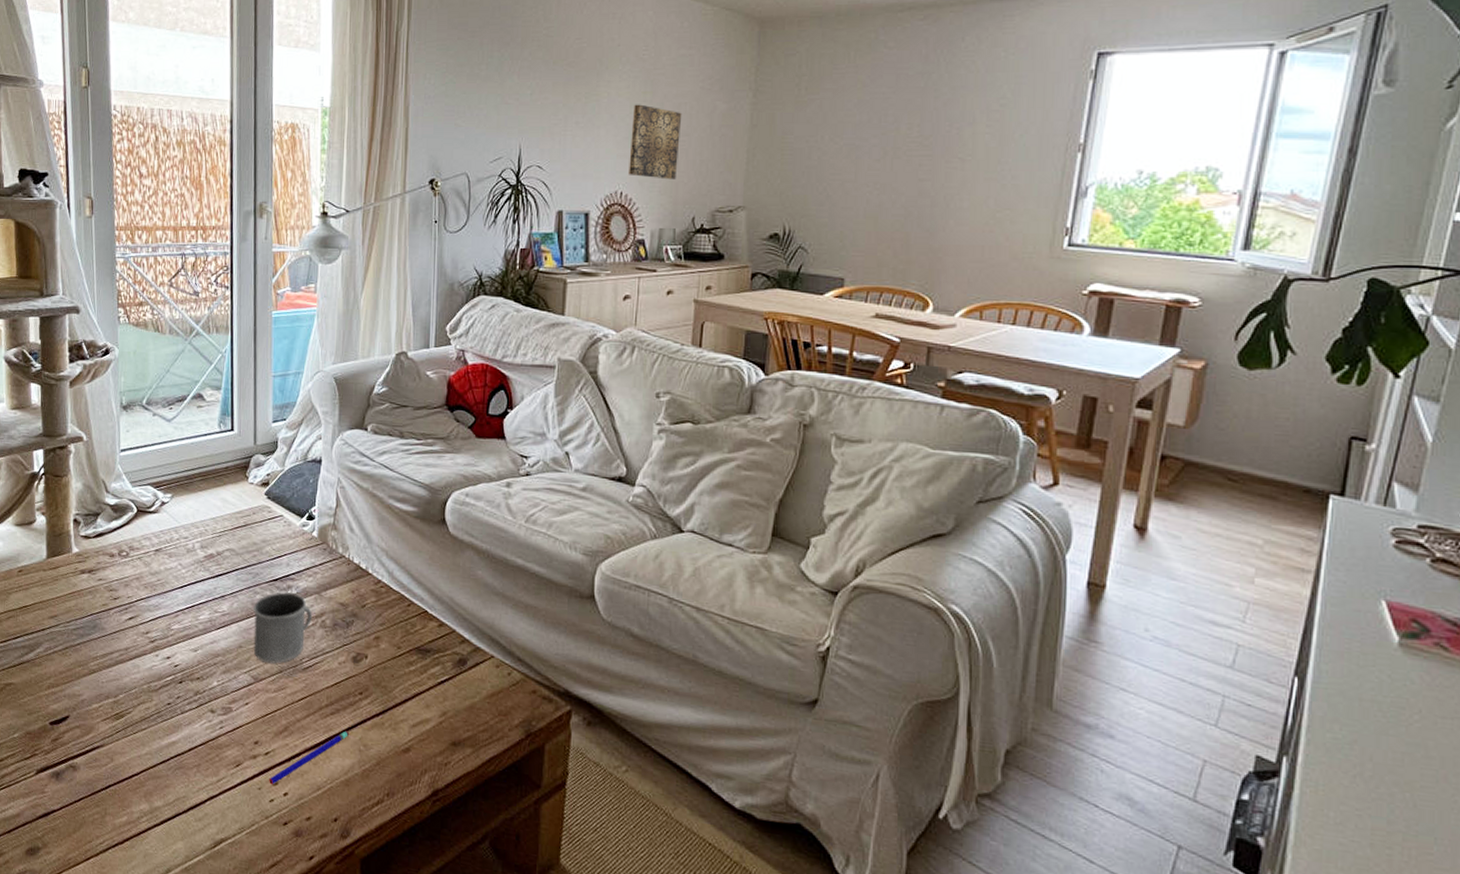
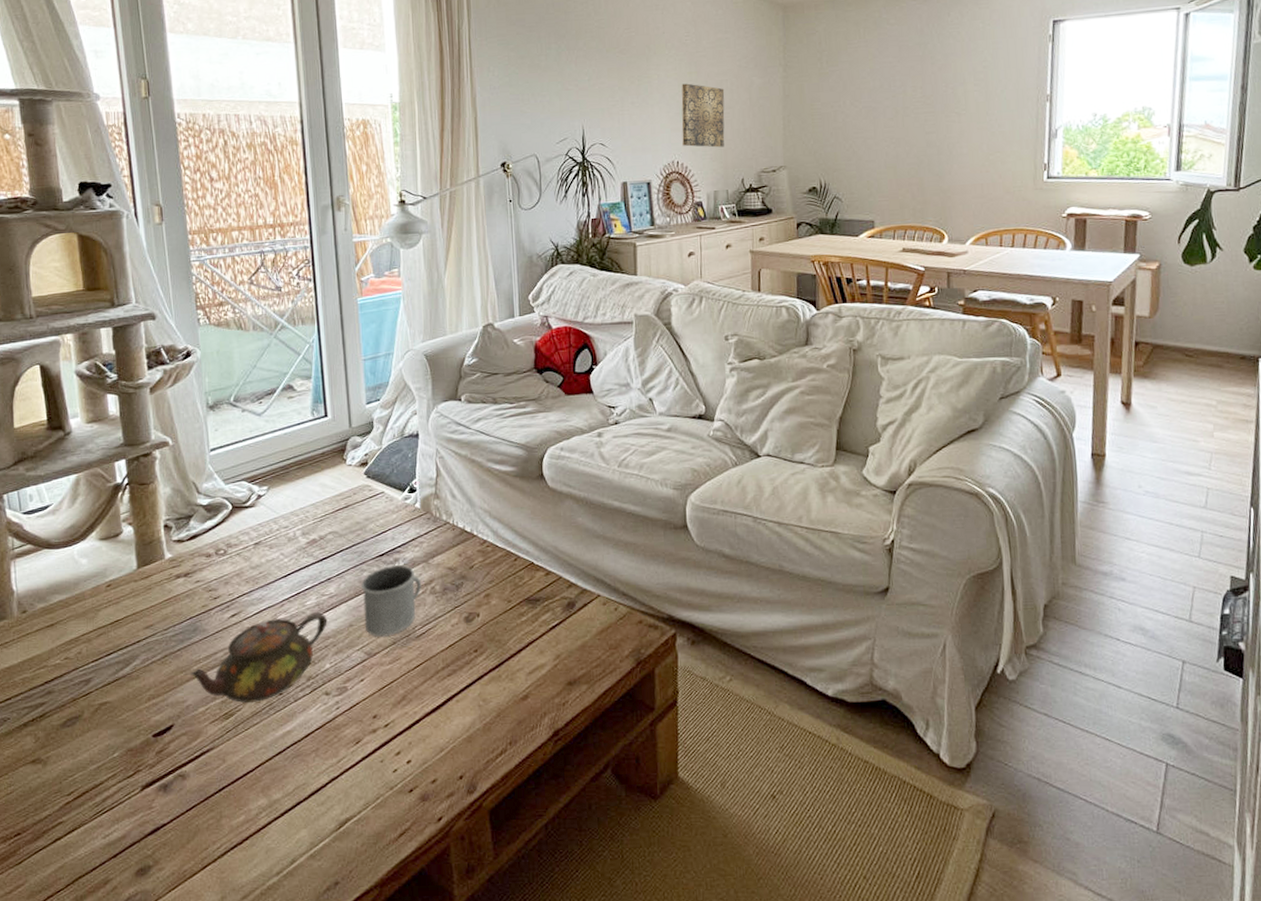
teapot: none [87,628,218,708] -> present [190,612,327,703]
pen: present [269,730,350,785] -> none [391,689,468,755]

